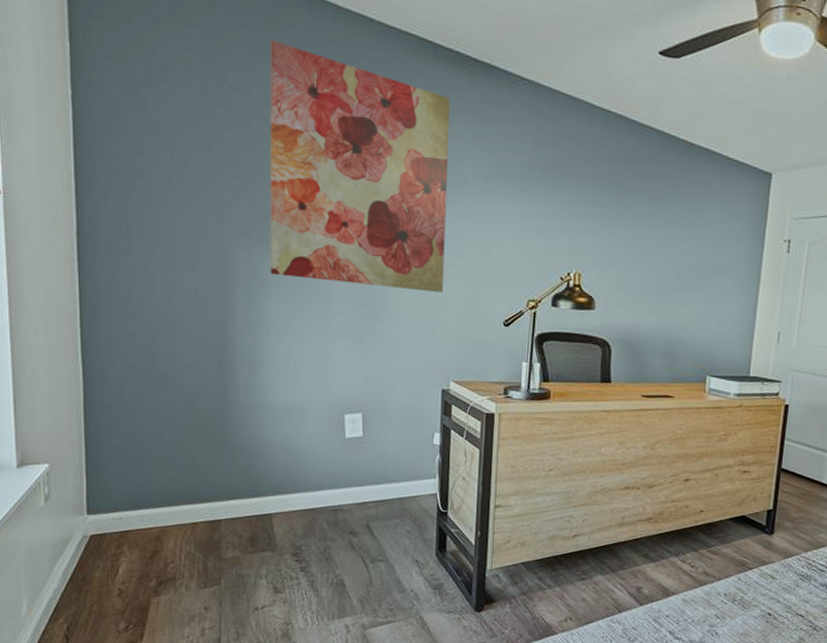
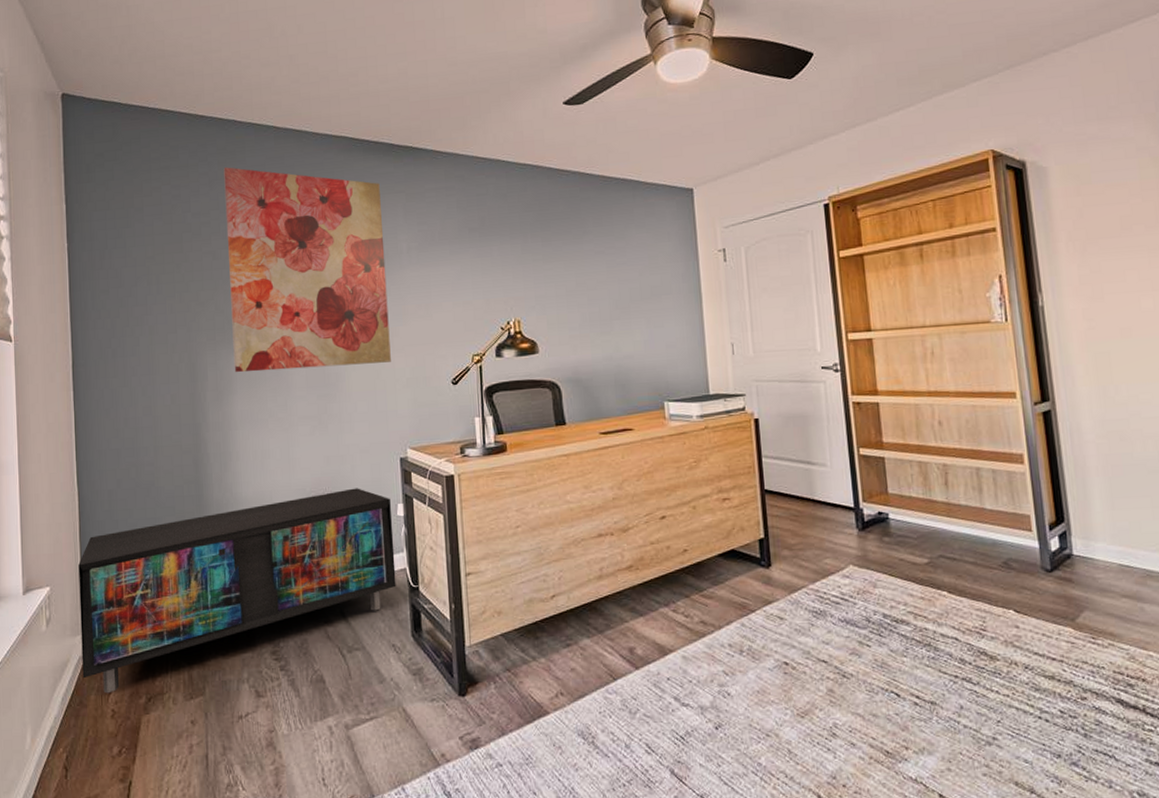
storage cabinet: none [82,411,428,574] -> present [78,488,396,694]

